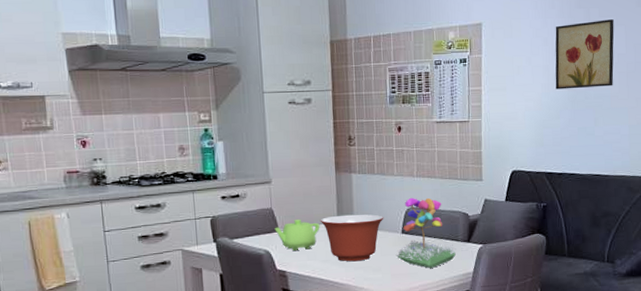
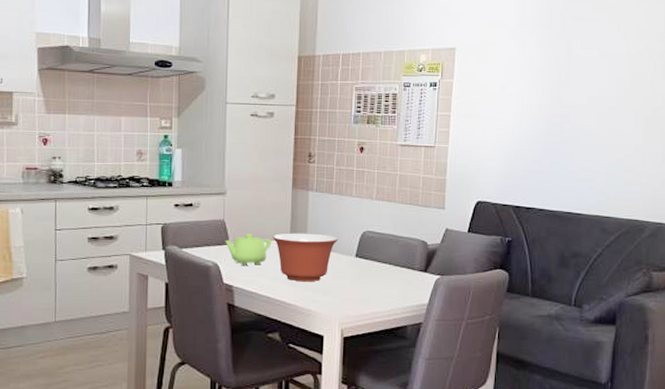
flower: present [396,197,456,268] -> none [348,220,411,296]
wall art: present [555,19,614,90] -> none [529,52,597,121]

